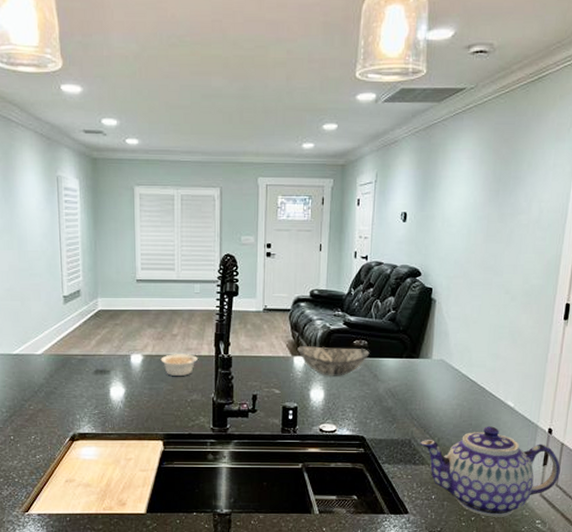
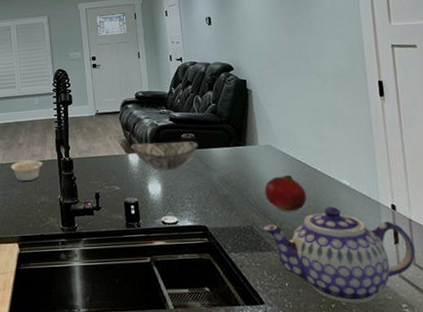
fruit: none [429,391,470,428] -> present [264,174,307,212]

